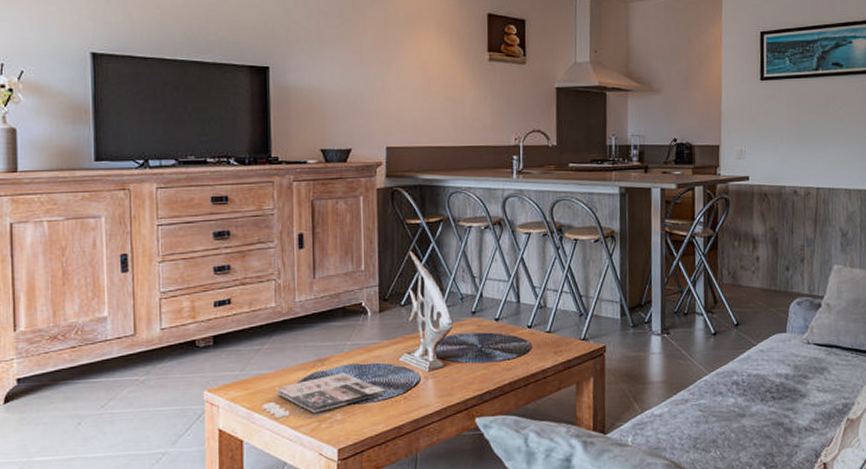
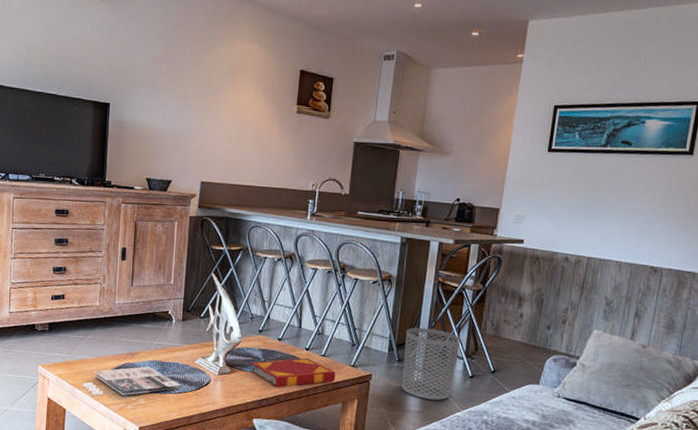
hardback book: none [466,337,565,377] -> present [250,358,336,388]
waste bin: none [638,285,698,366] -> present [402,327,461,400]

